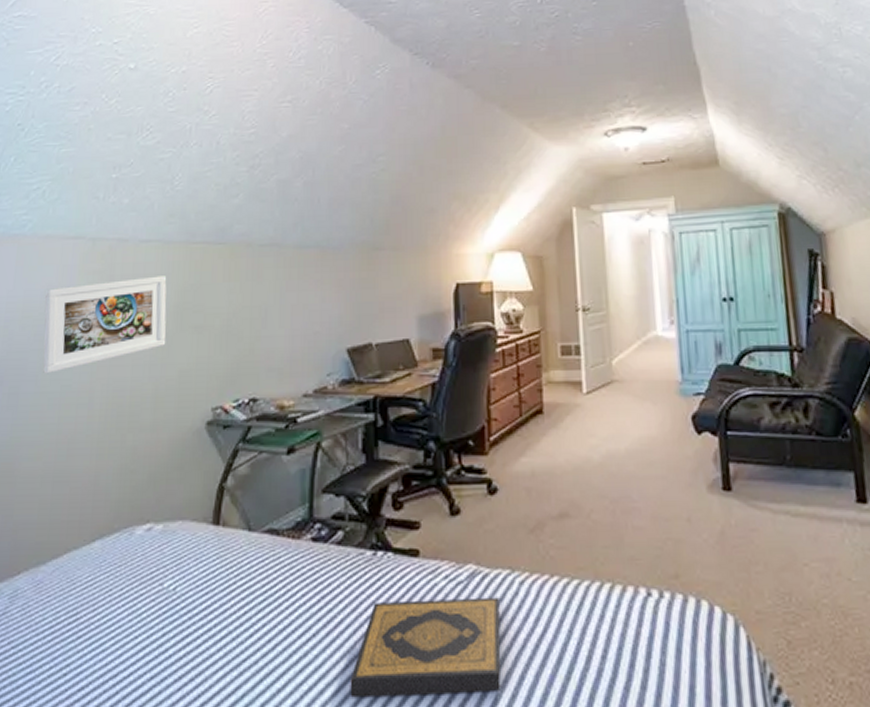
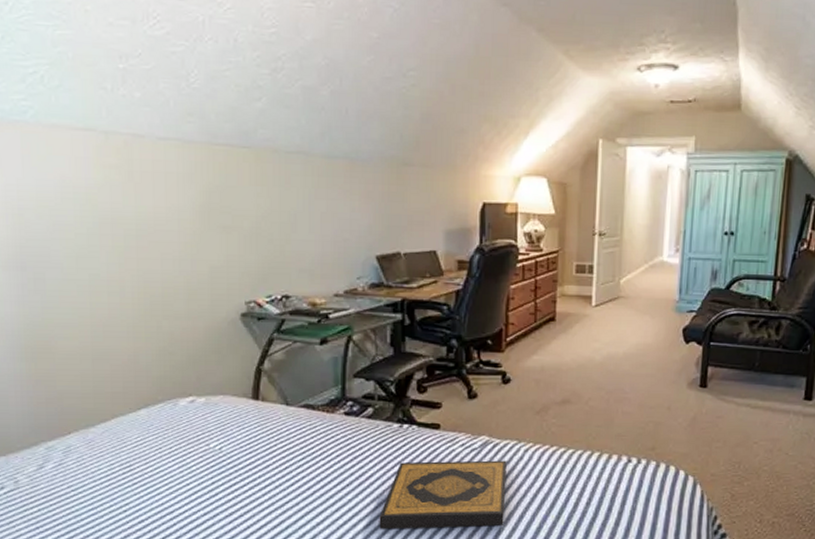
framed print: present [43,276,167,374] -> none [58,175,195,263]

